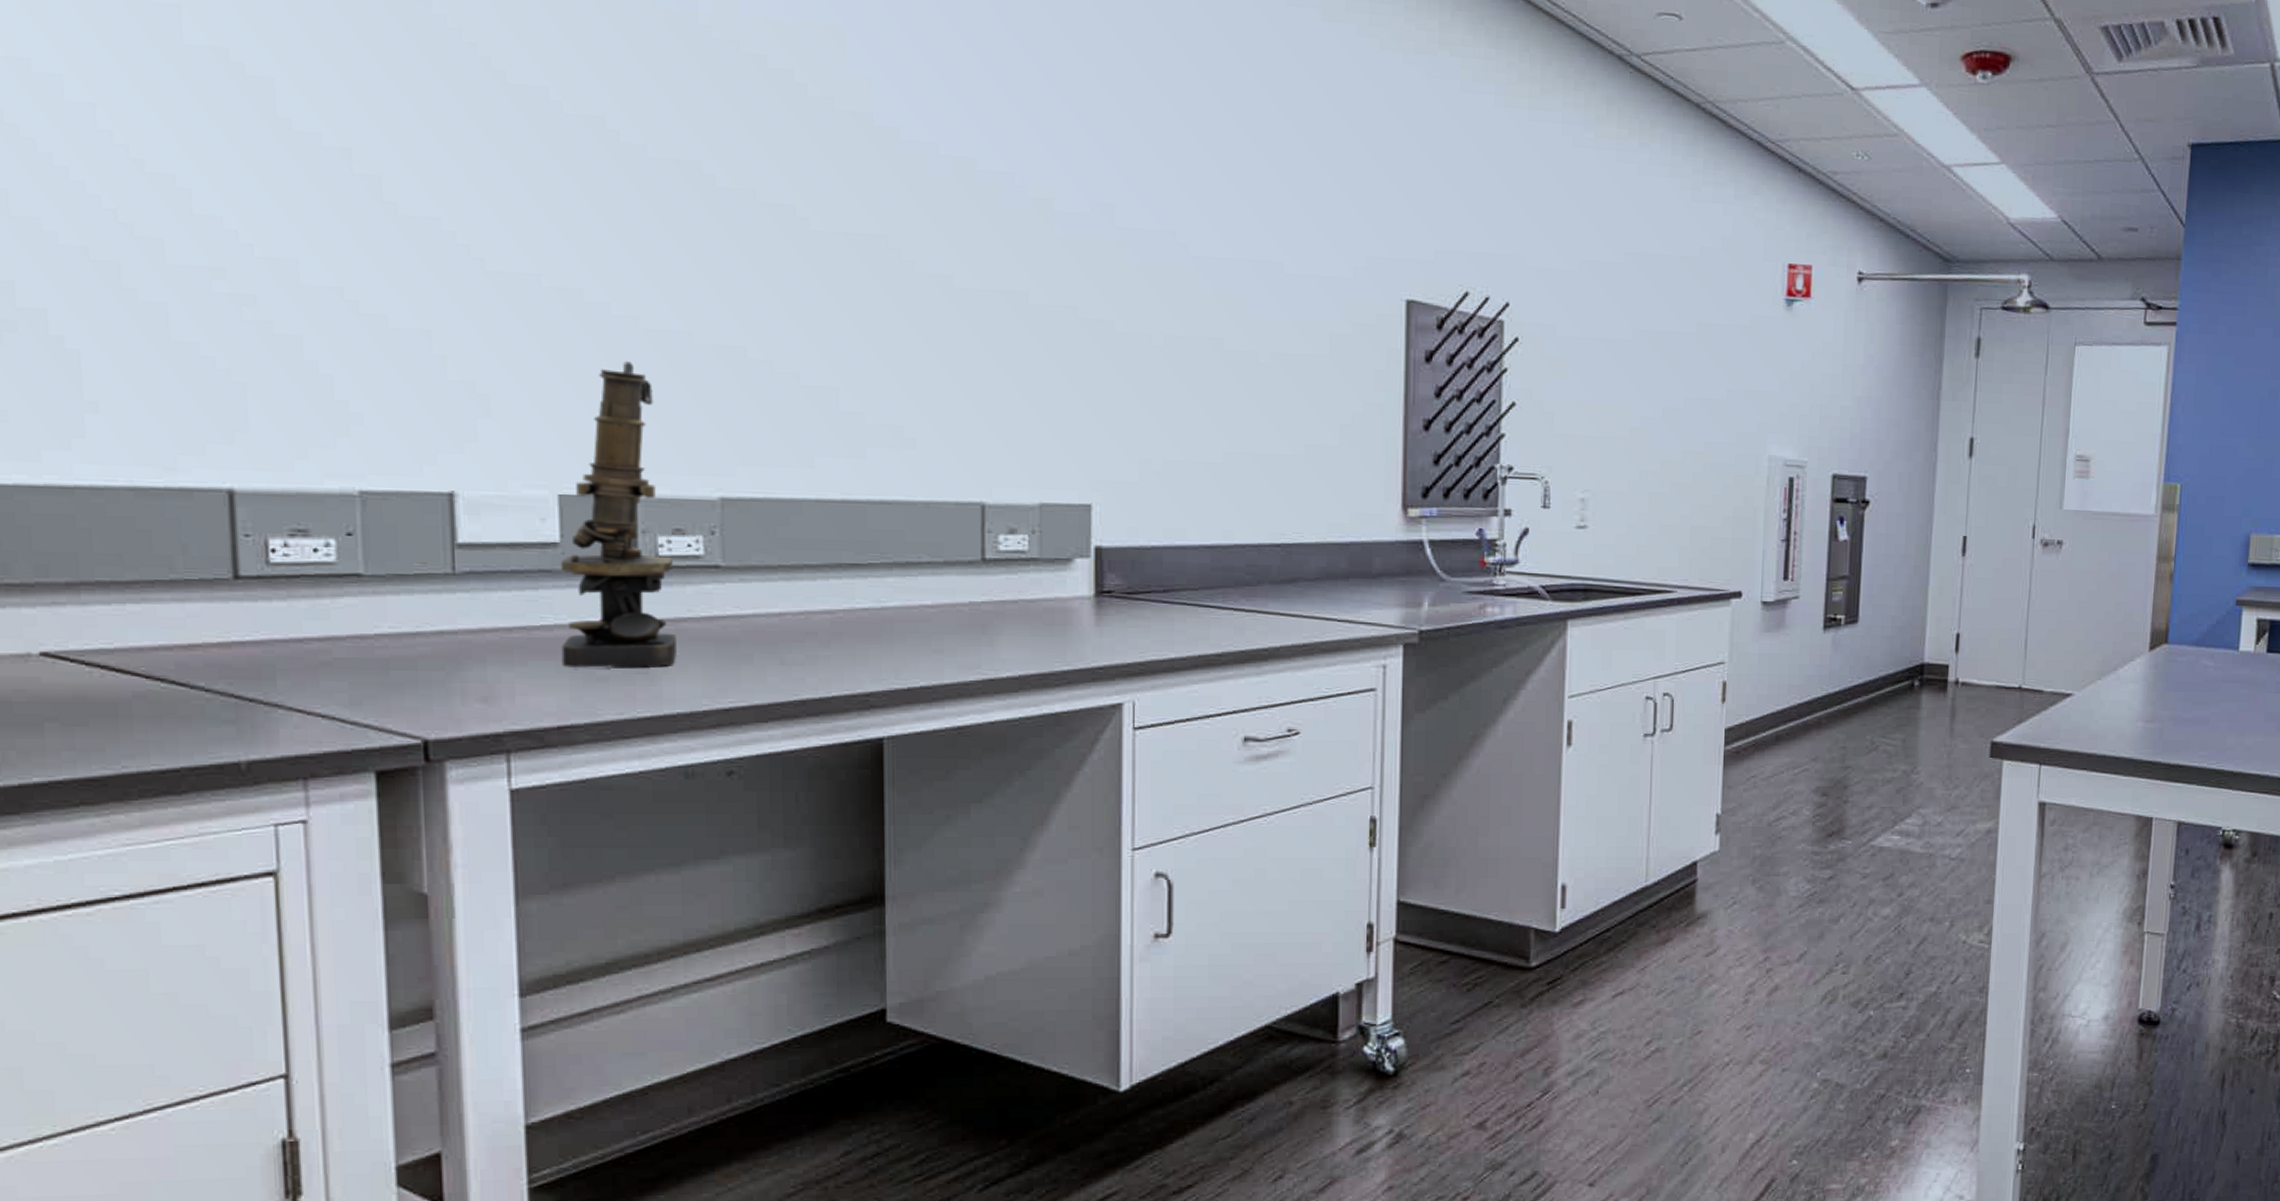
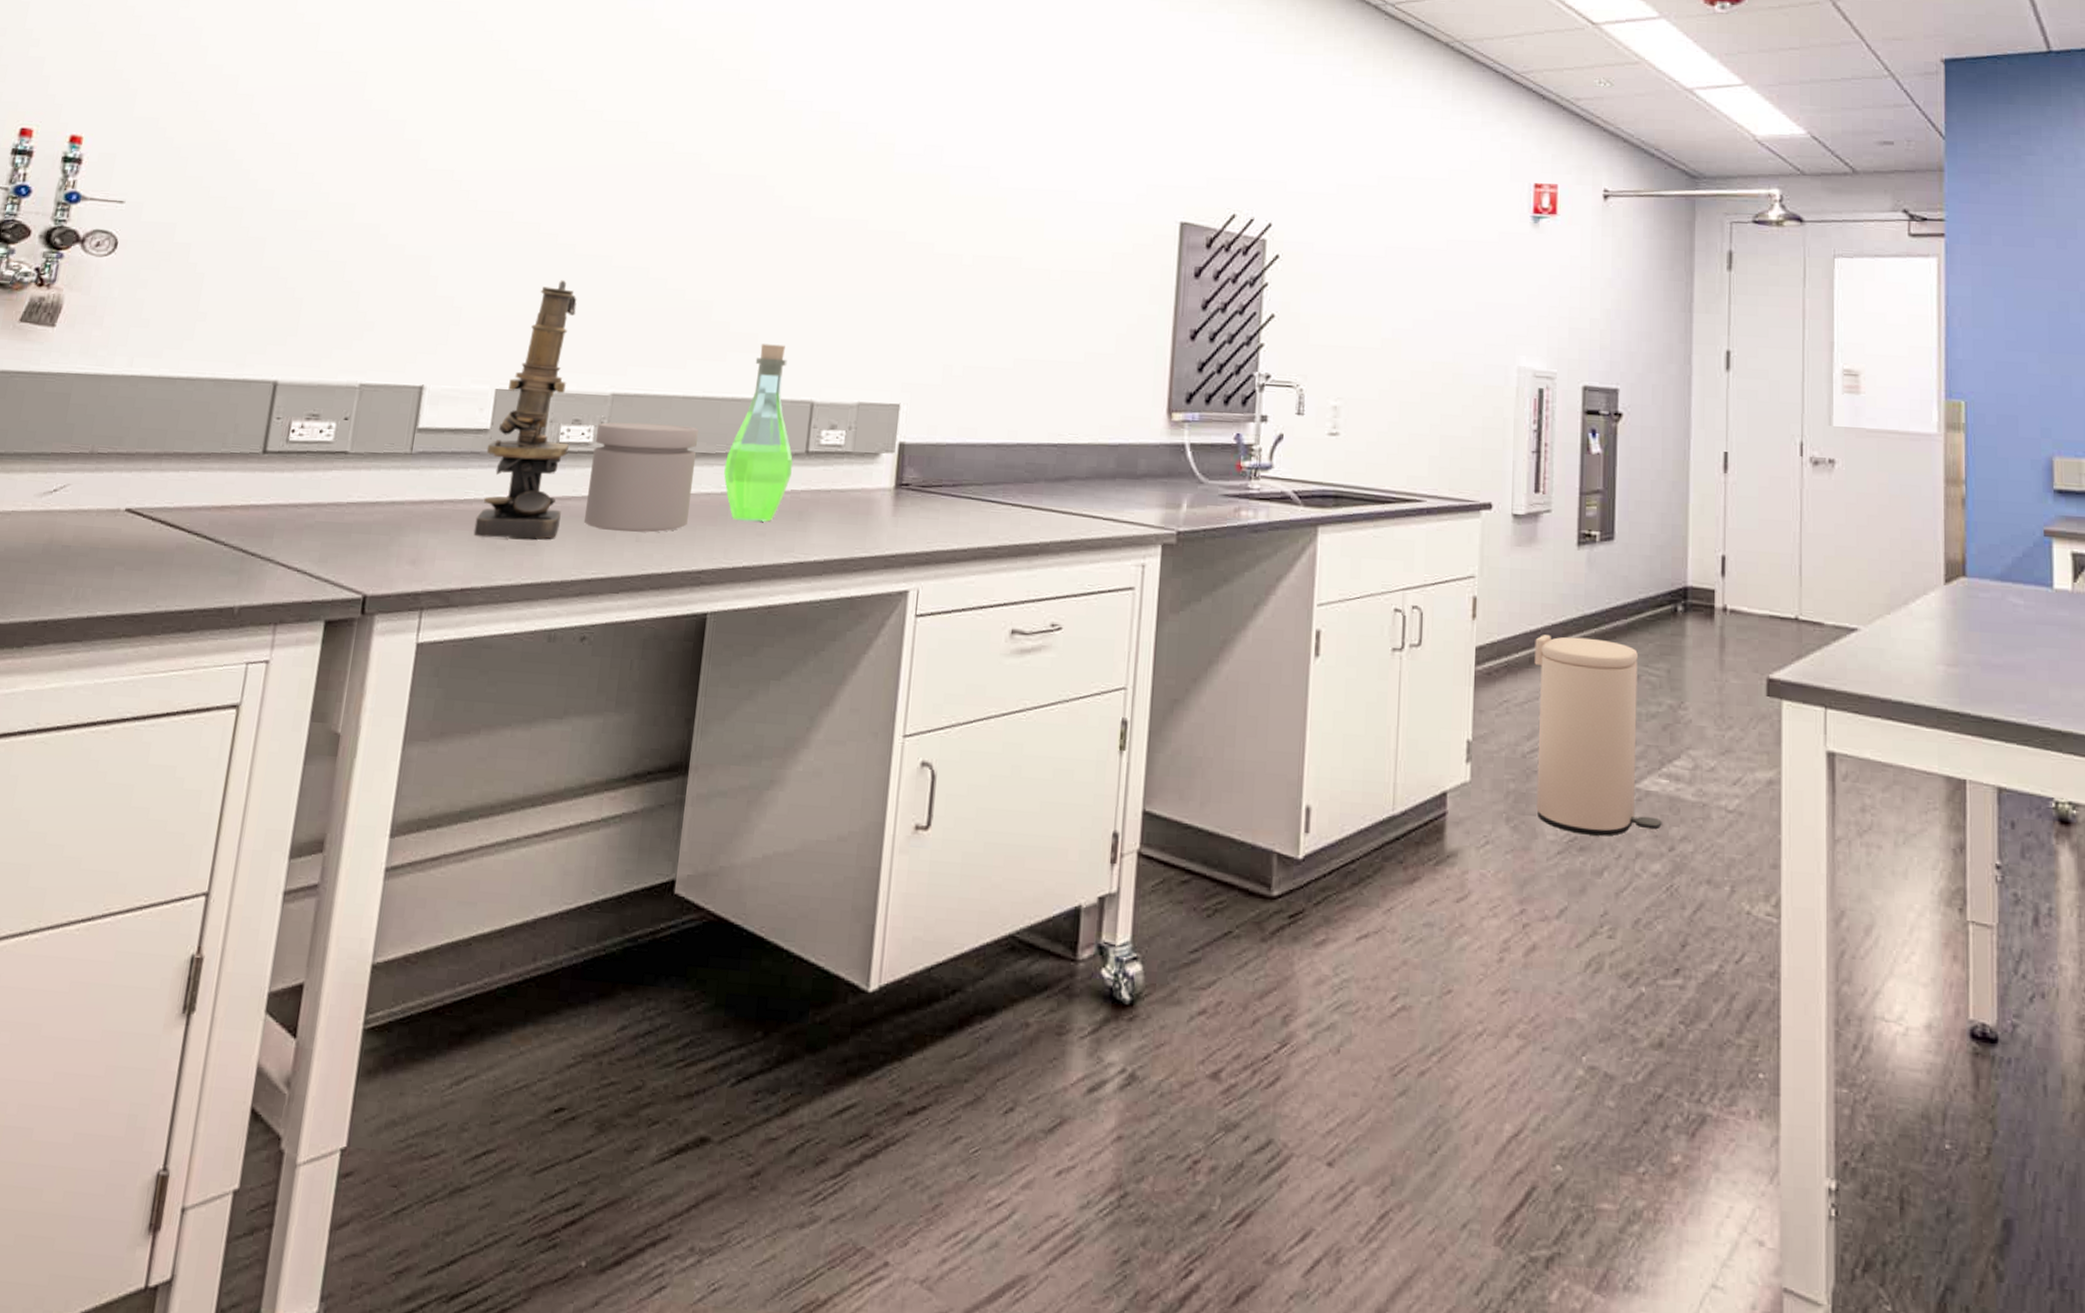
jar: none [707,530,844,655] -> present [583,422,698,533]
bottle: none [882,437,967,639] -> present [724,344,793,522]
pedal bin: none [1780,714,1893,889] -> present [1534,635,1662,836]

